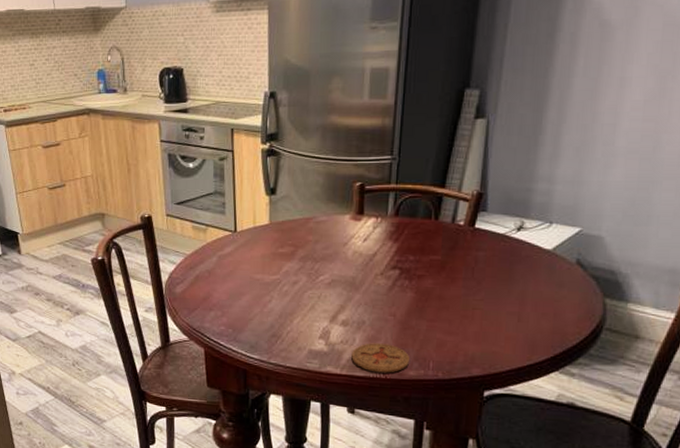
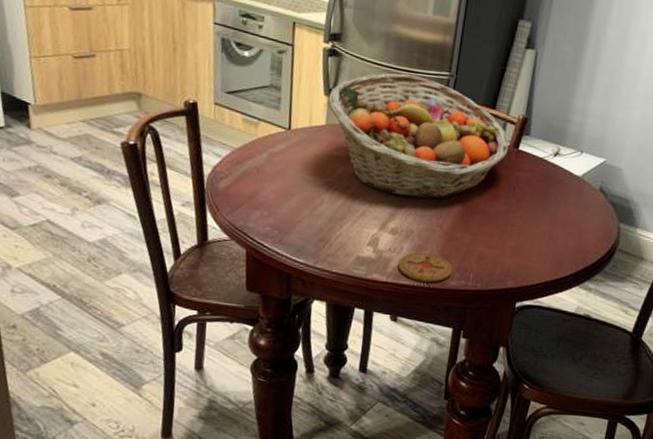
fruit basket: none [270,164,463,289] -> present [328,73,509,199]

